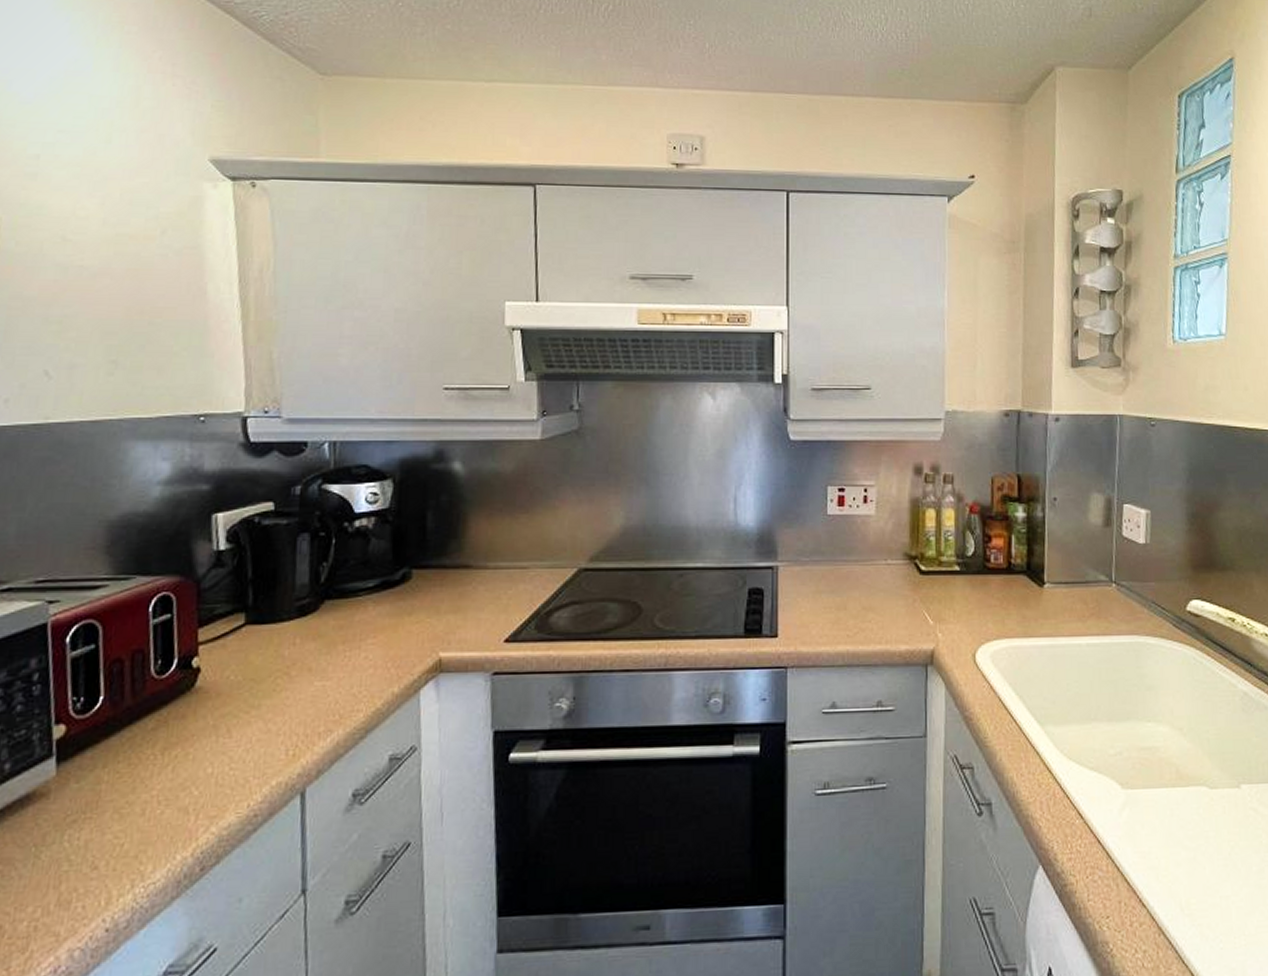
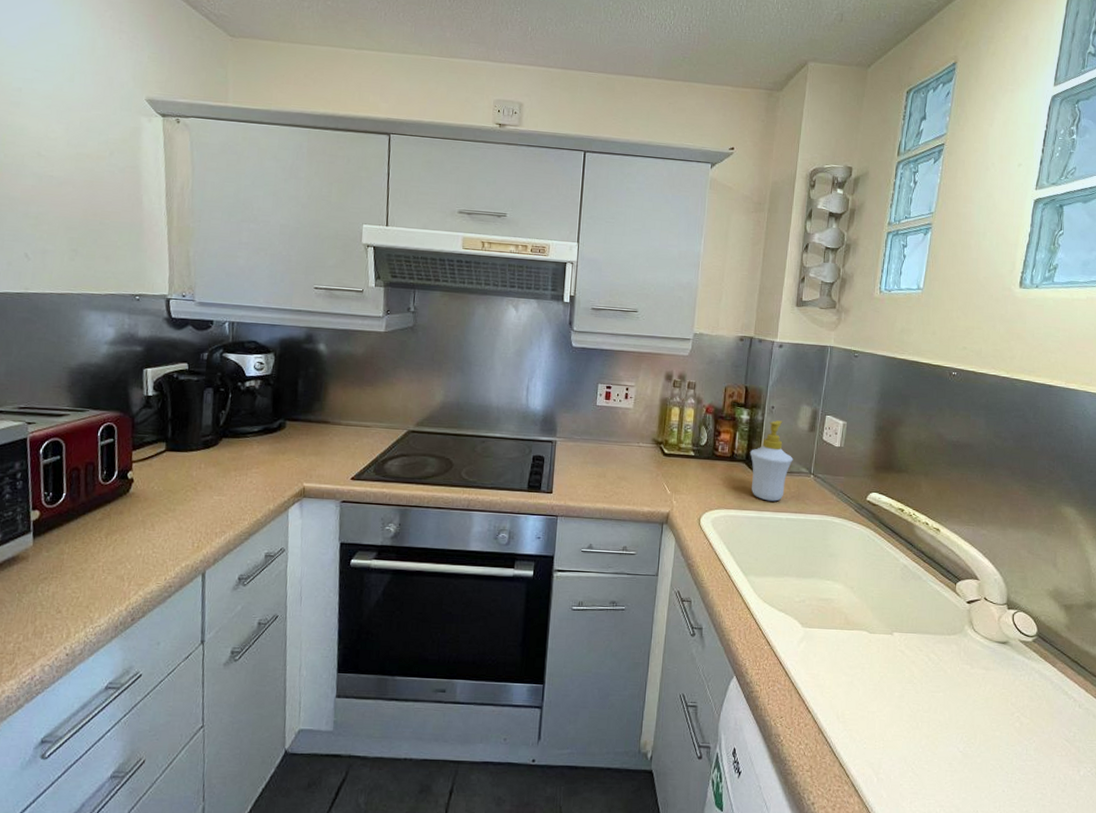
soap bottle: none [1031,515,1088,623] -> present [749,420,793,502]

